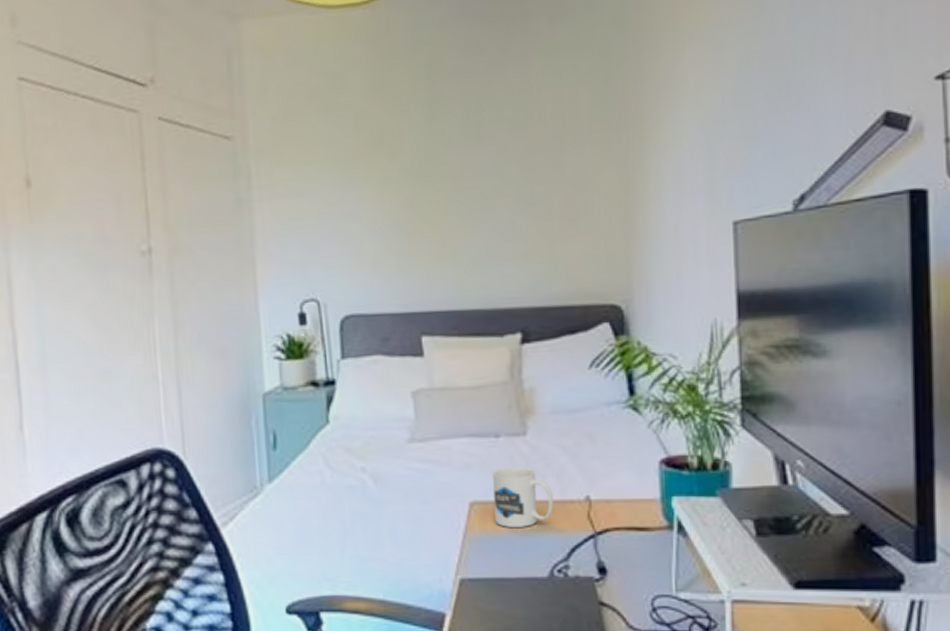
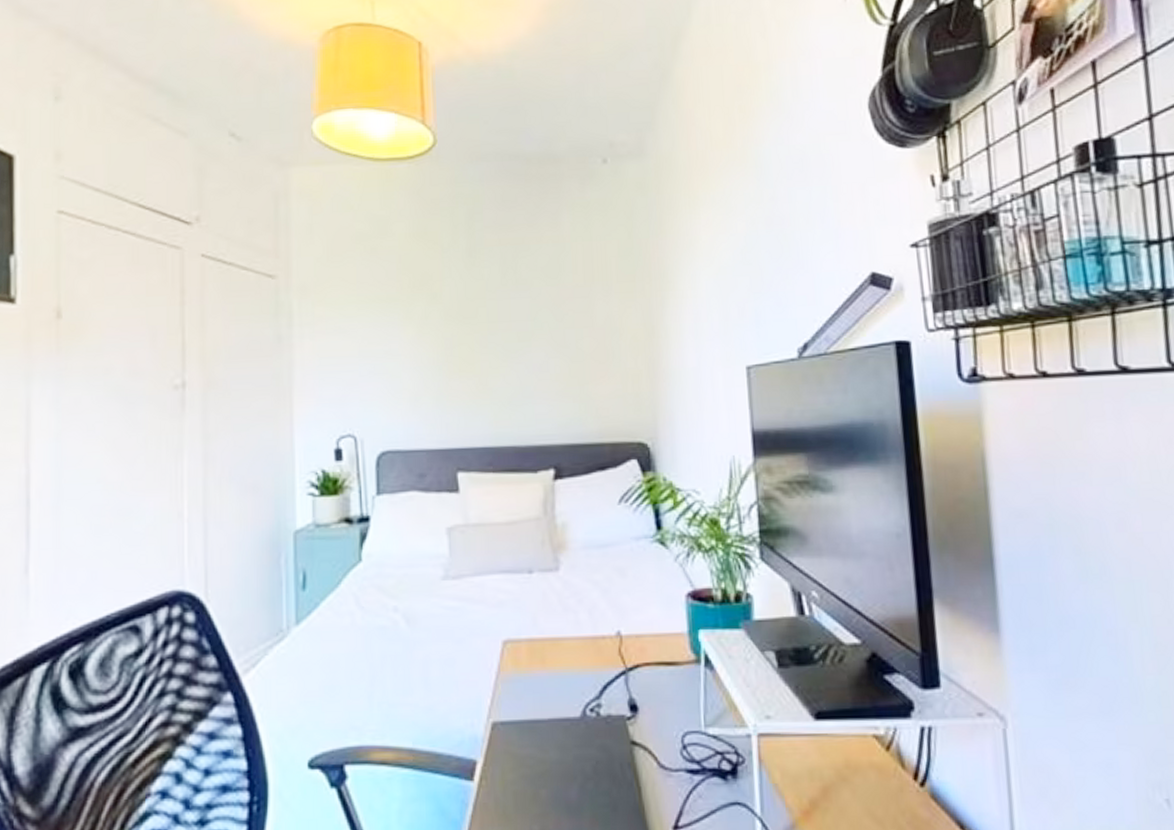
mug: present [493,467,554,527] -> none [526,603,586,666]

